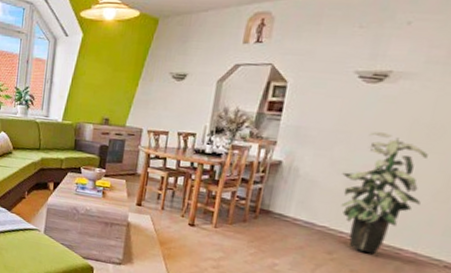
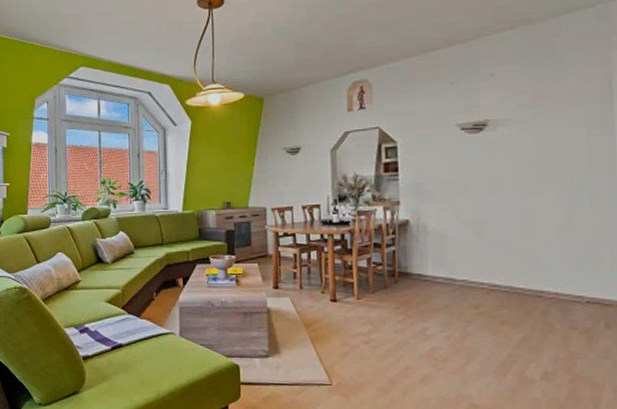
indoor plant: present [341,132,428,255] -> none [468,178,547,302]

